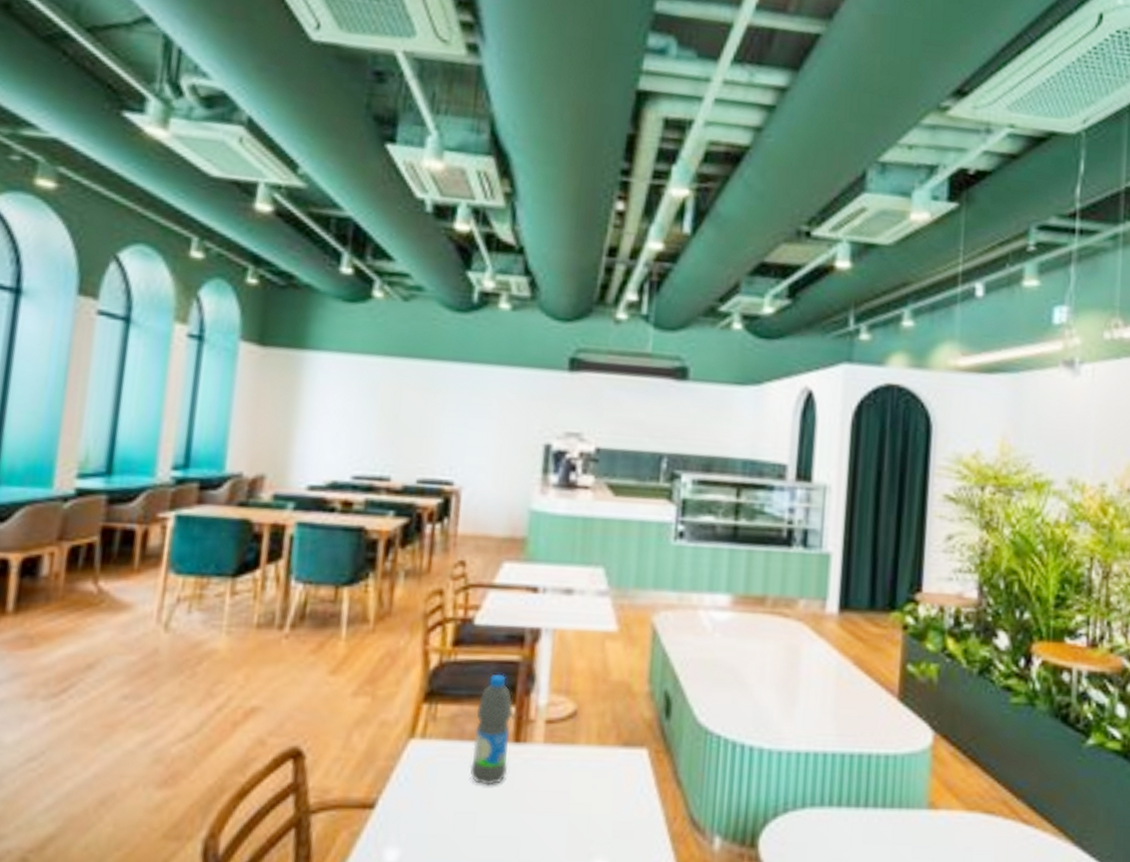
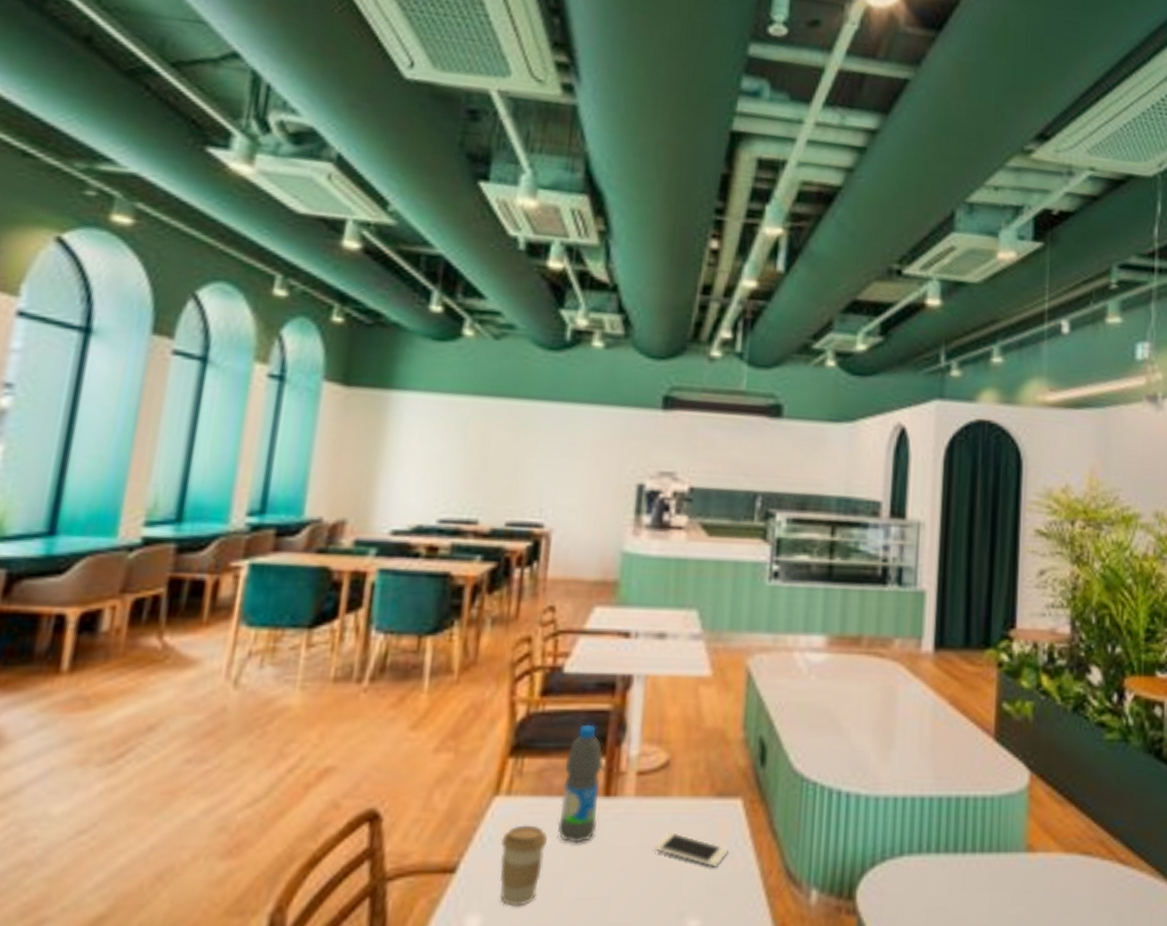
coffee cup: none [416,766,461,842] -> present [500,825,548,907]
cell phone: none [563,777,634,813] -> present [655,831,728,868]

